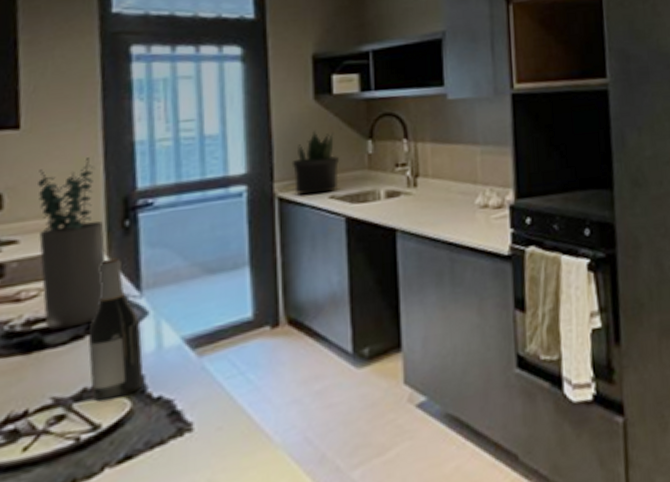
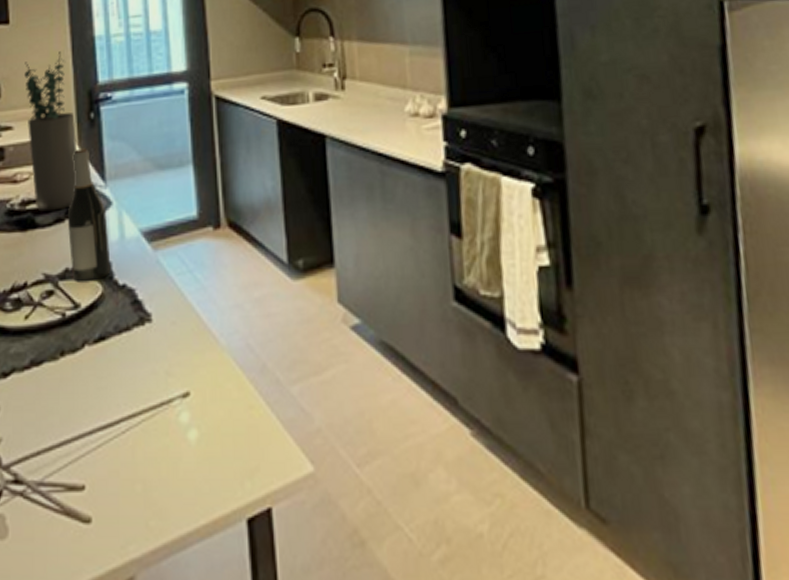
planter: present [291,130,339,195] -> none [226,27,270,95]

